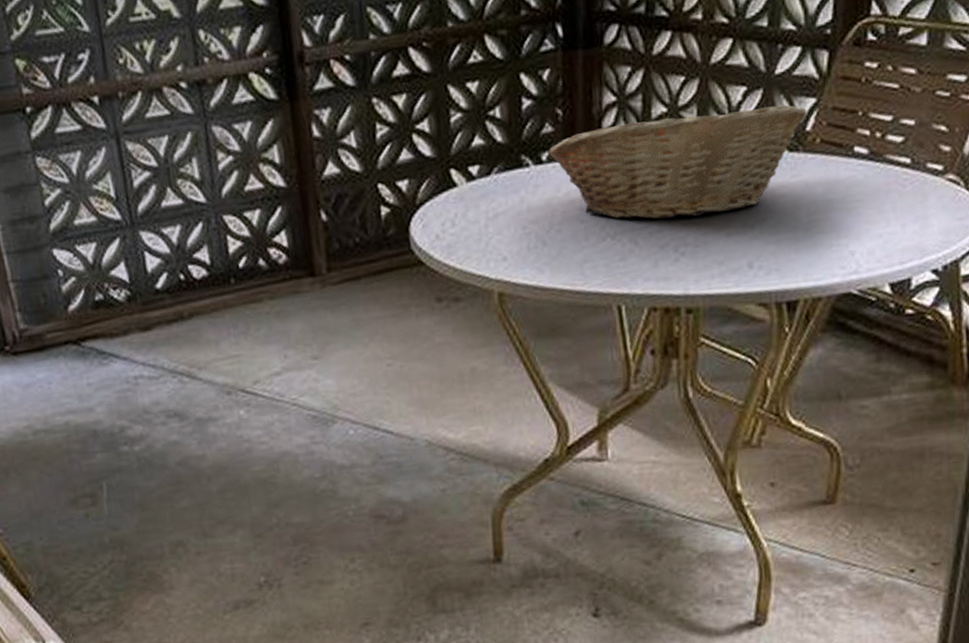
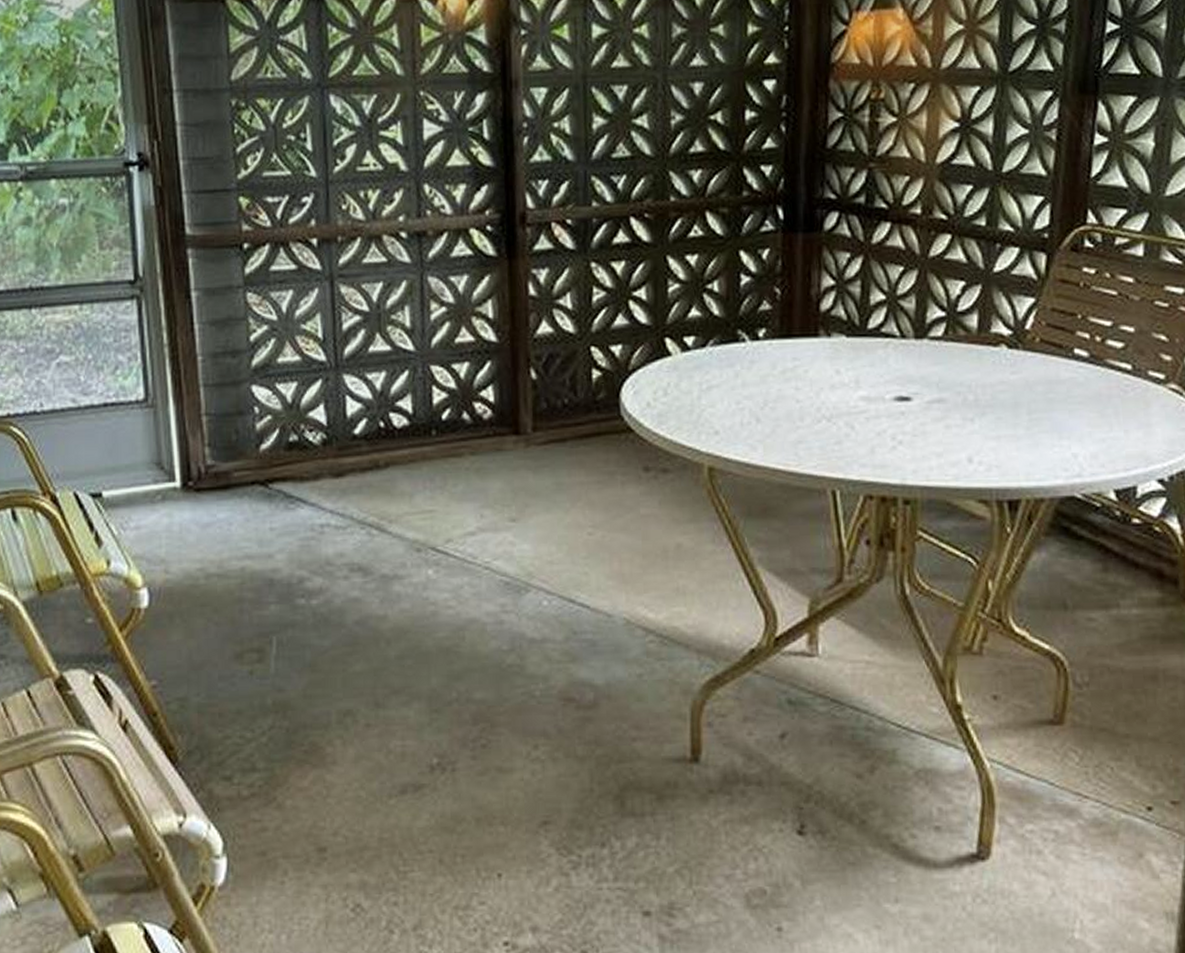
fruit basket: present [548,104,807,220] -> none [765,297,1026,407]

